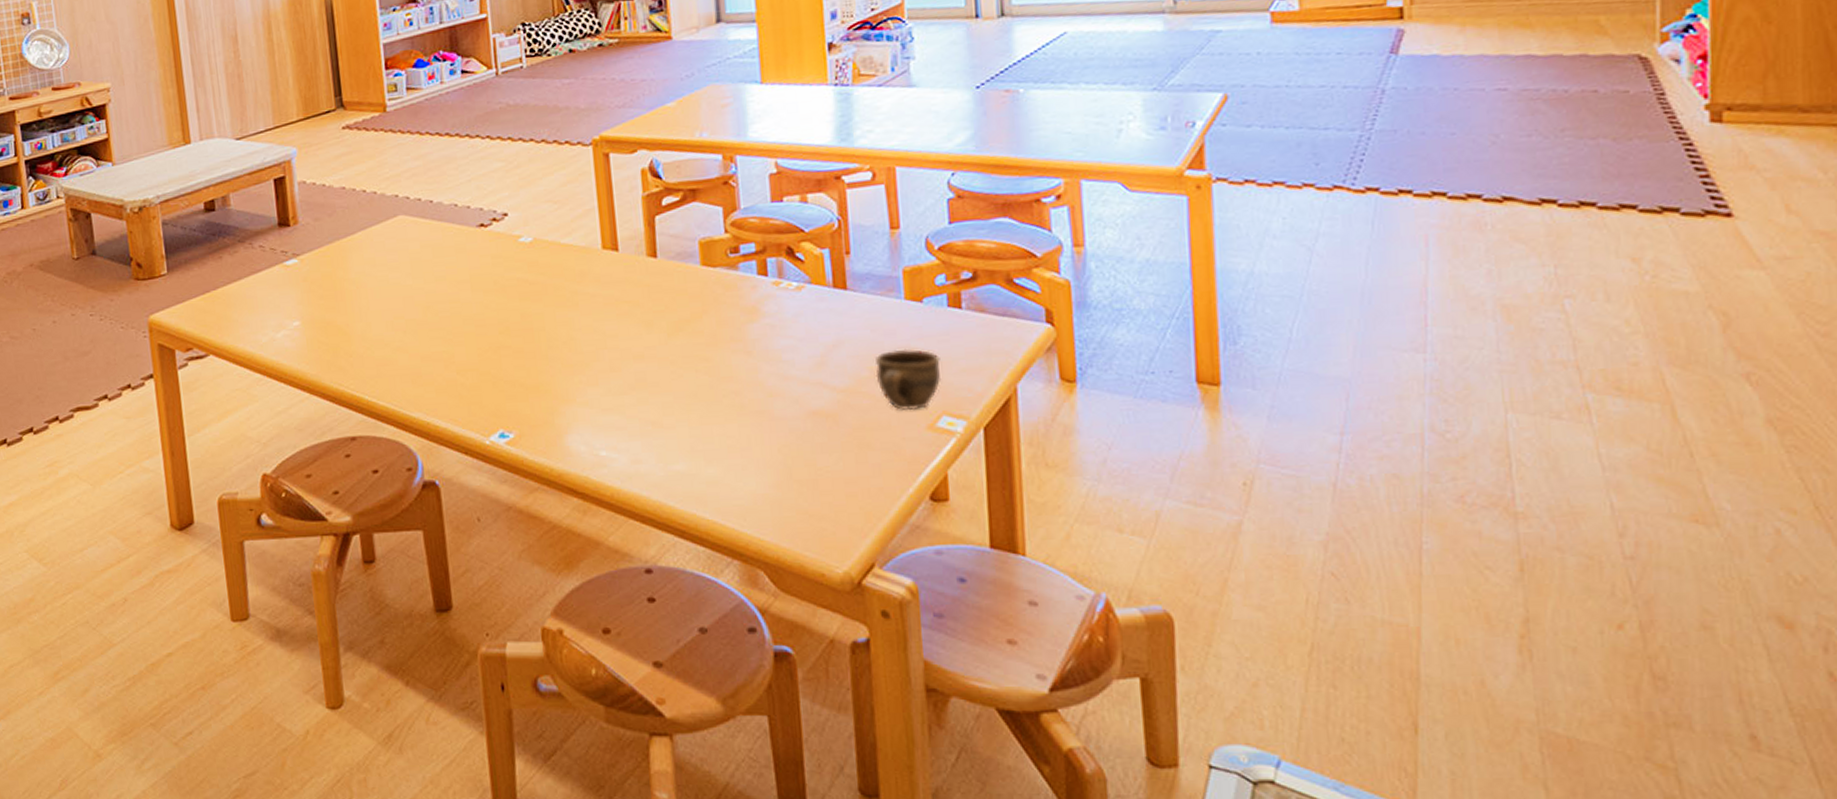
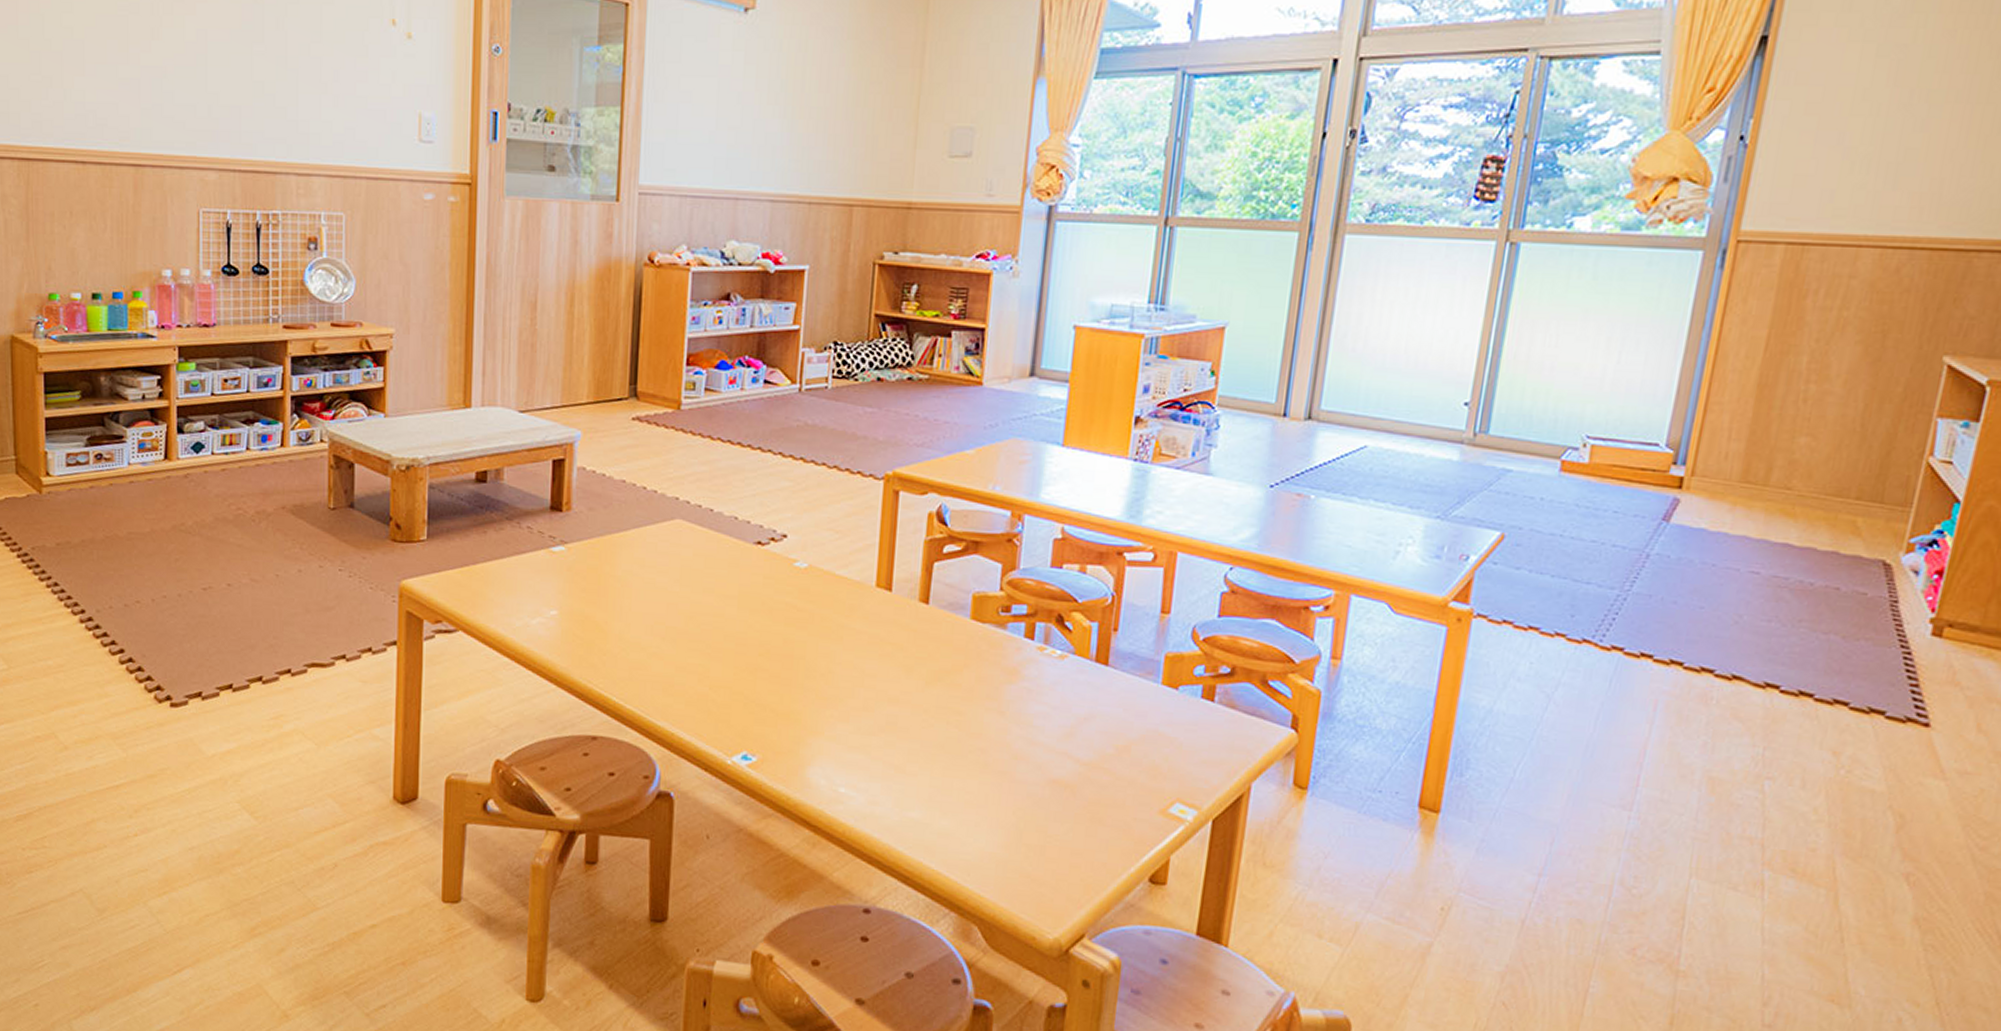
cup: present [874,348,942,411] -> none [1120,731,1184,794]

